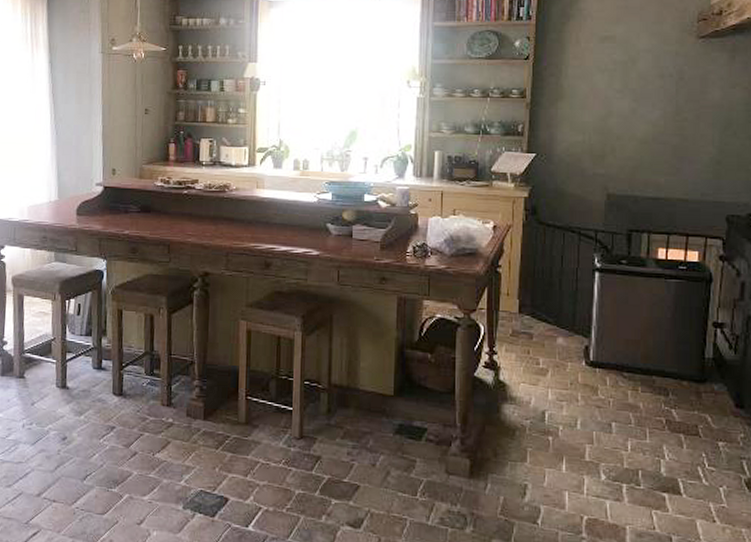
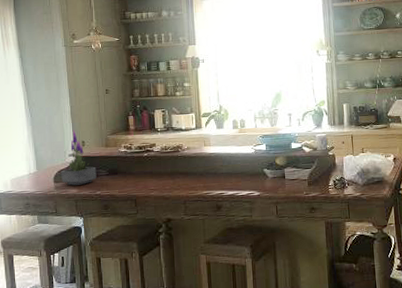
potted plant: none [85,154,127,221] -> present [61,129,97,186]

